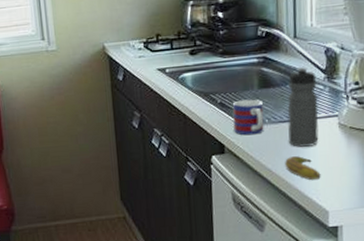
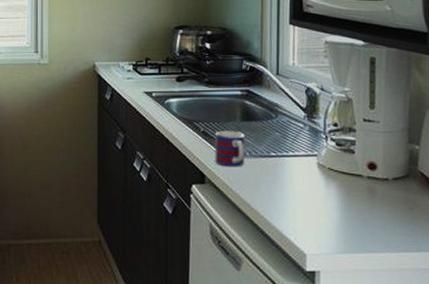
banana: present [285,156,321,180] -> none [264,193,299,219]
water bottle: present [287,67,319,147] -> none [268,104,298,184]

